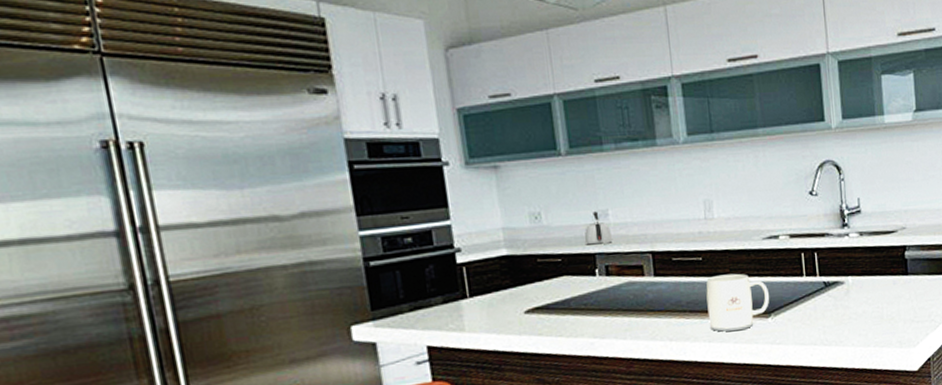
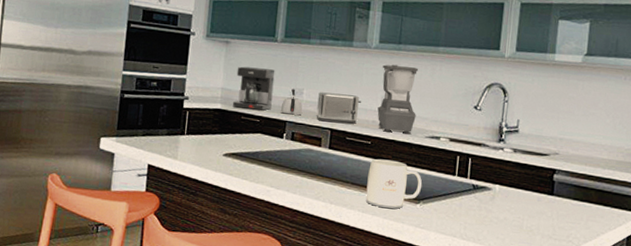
coffee maker: none [516,192,574,250] -> present [232,66,275,111]
toaster: none [627,205,681,245] -> present [316,92,361,124]
blender: none [697,158,748,242] -> present [377,64,419,135]

